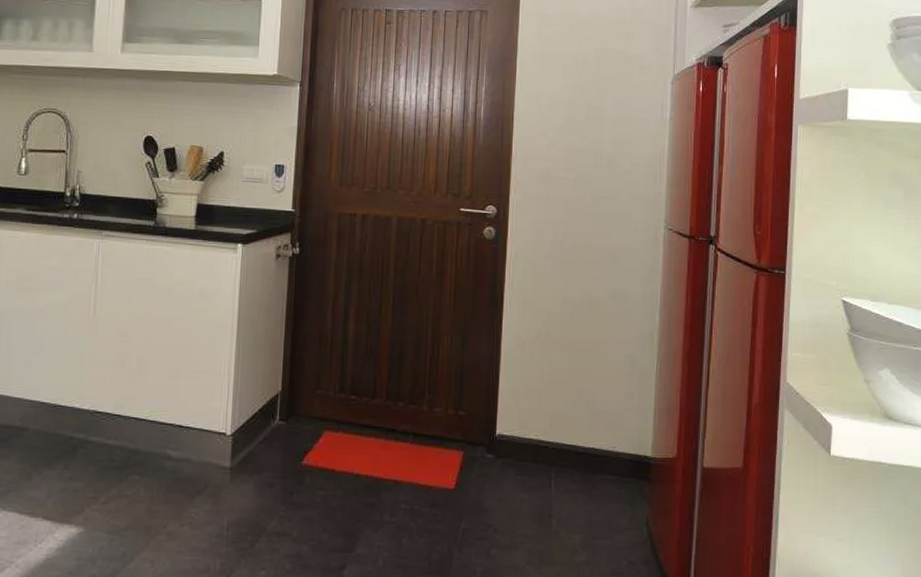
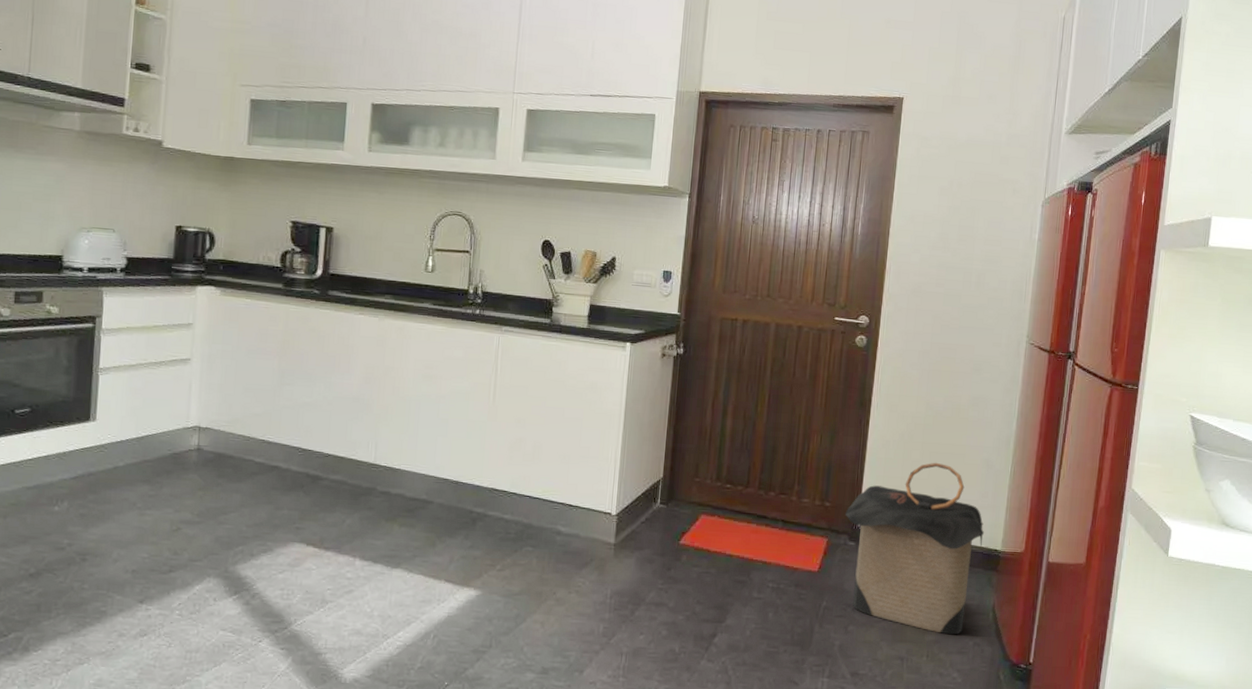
laundry hamper: none [481,362,632,554] -> present [845,462,984,635]

